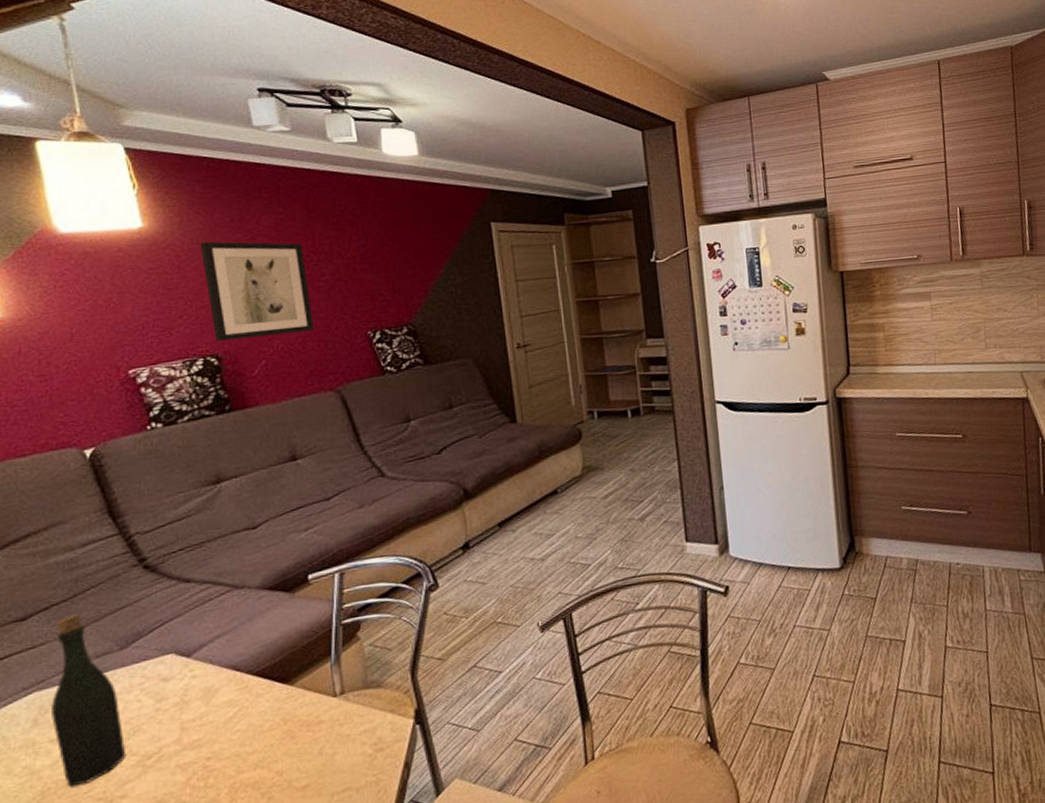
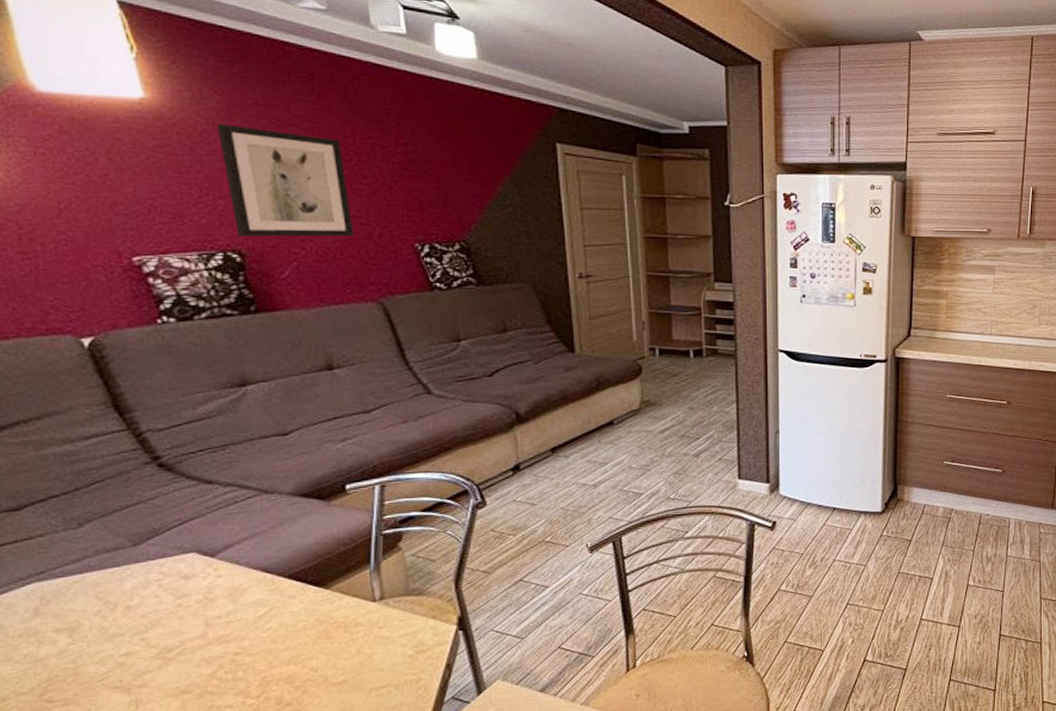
bottle: present [51,614,127,788] -> none [55,508,145,676]

